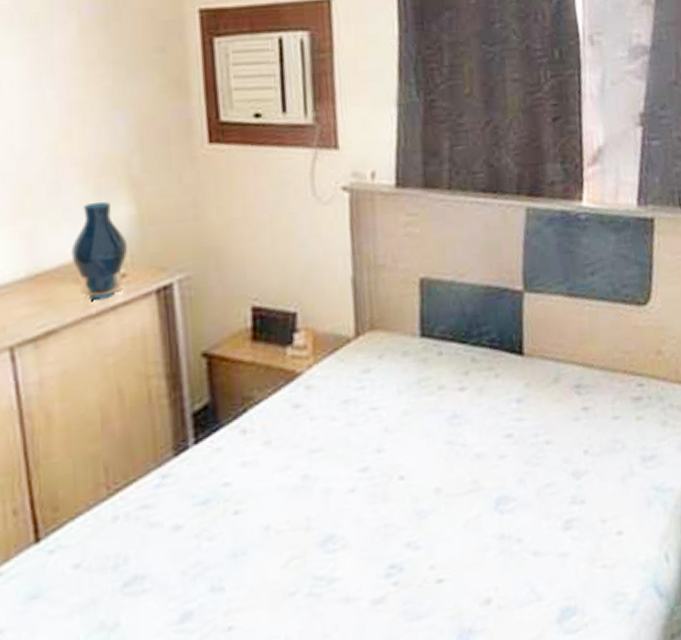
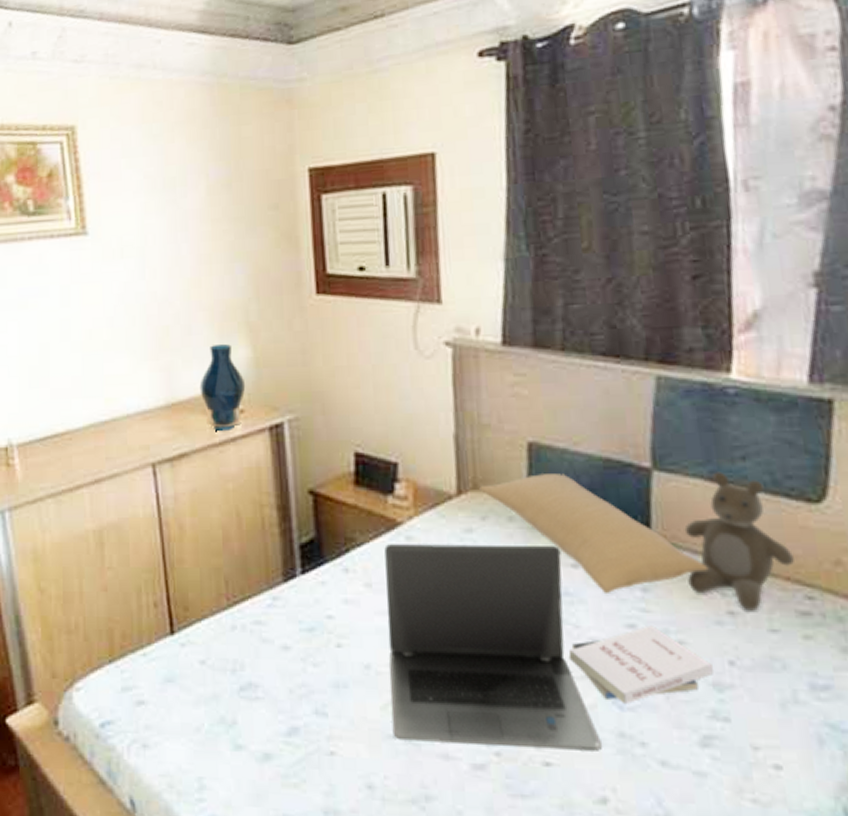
laptop computer: none [284,373,486,596] -> present [384,544,602,751]
pillow: none [376,304,568,410] -> present [479,474,709,593]
books: none [457,431,572,509] -> present [568,625,713,705]
teddy bear: none [549,287,629,405] -> present [684,471,794,611]

